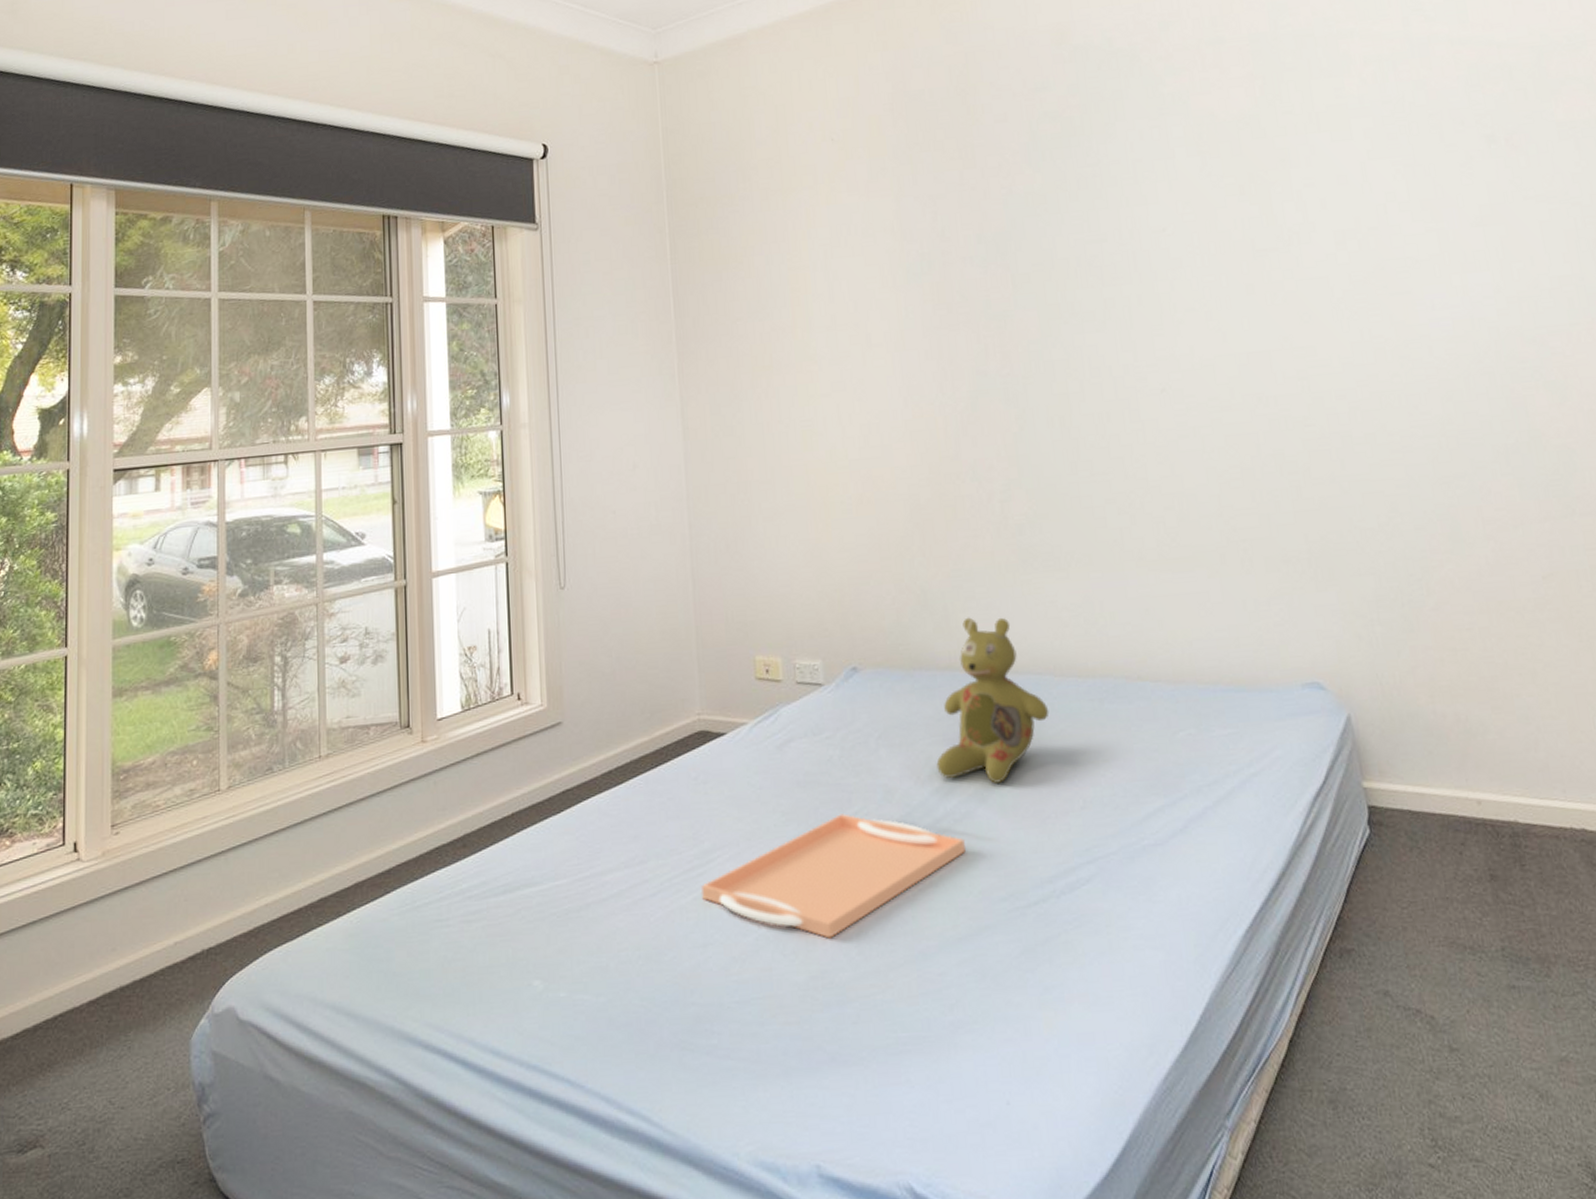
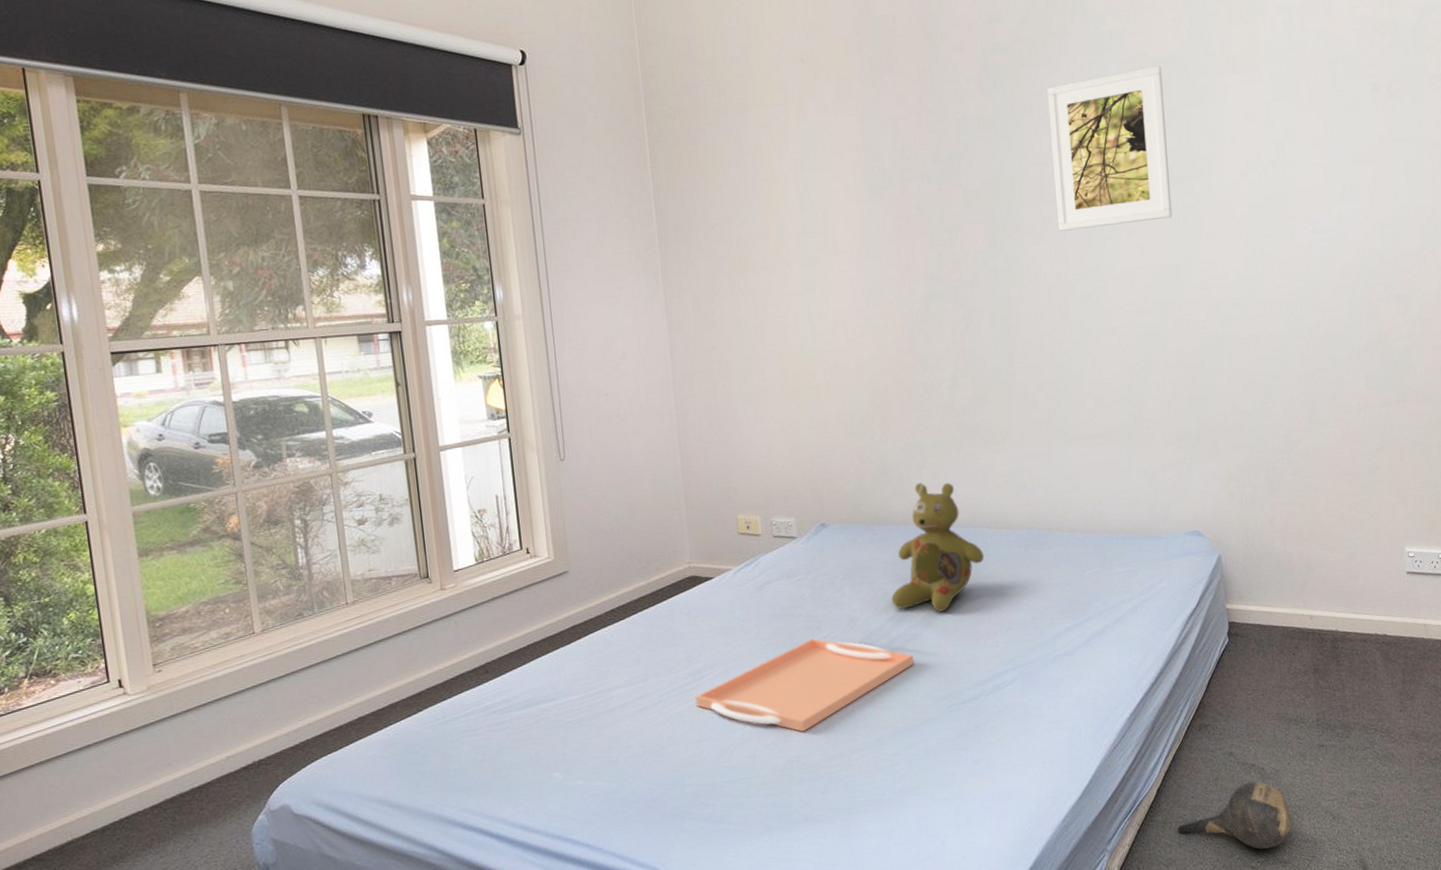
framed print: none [1103,127,1258,316] -> present [1047,66,1173,231]
ball: none [1320,1035,1482,1139] -> present [1177,781,1292,850]

